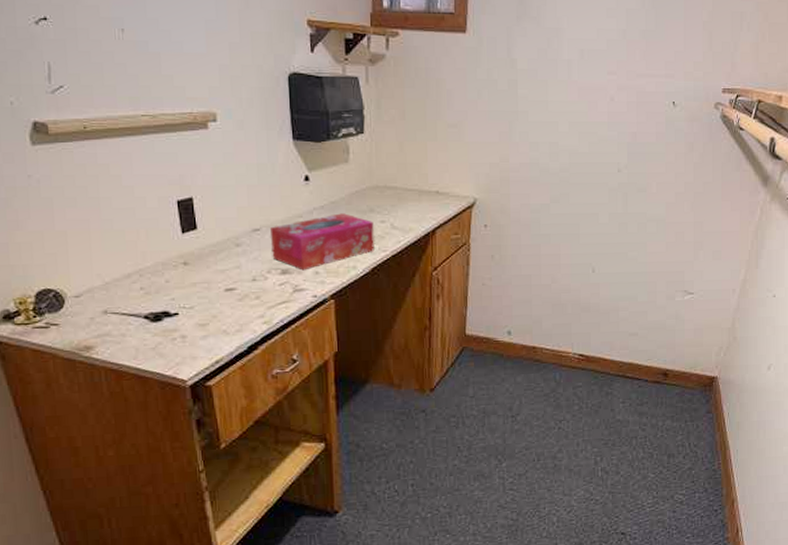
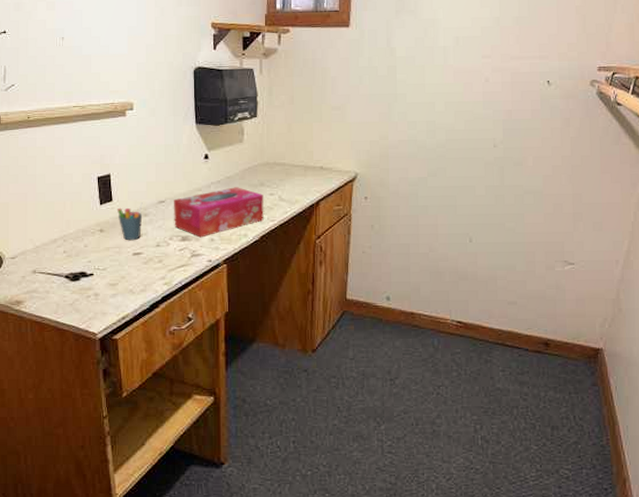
pen holder: none [202,231,235,275] -> present [116,202,143,241]

